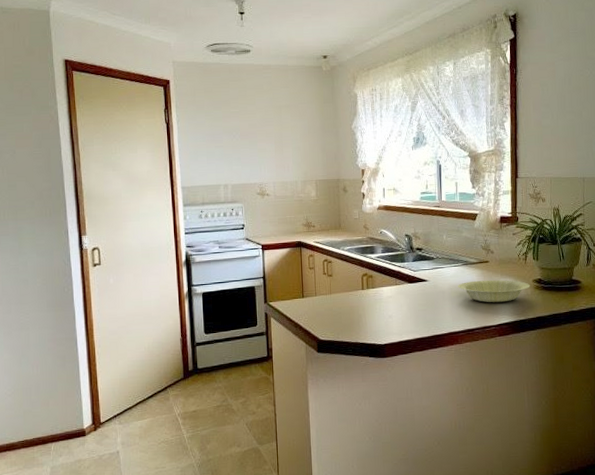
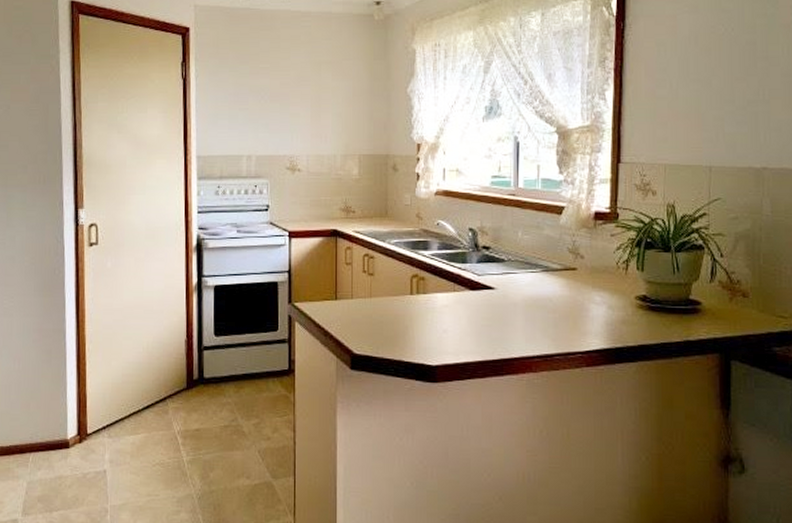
bowl: present [458,279,530,303] -> none [535,292,631,323]

